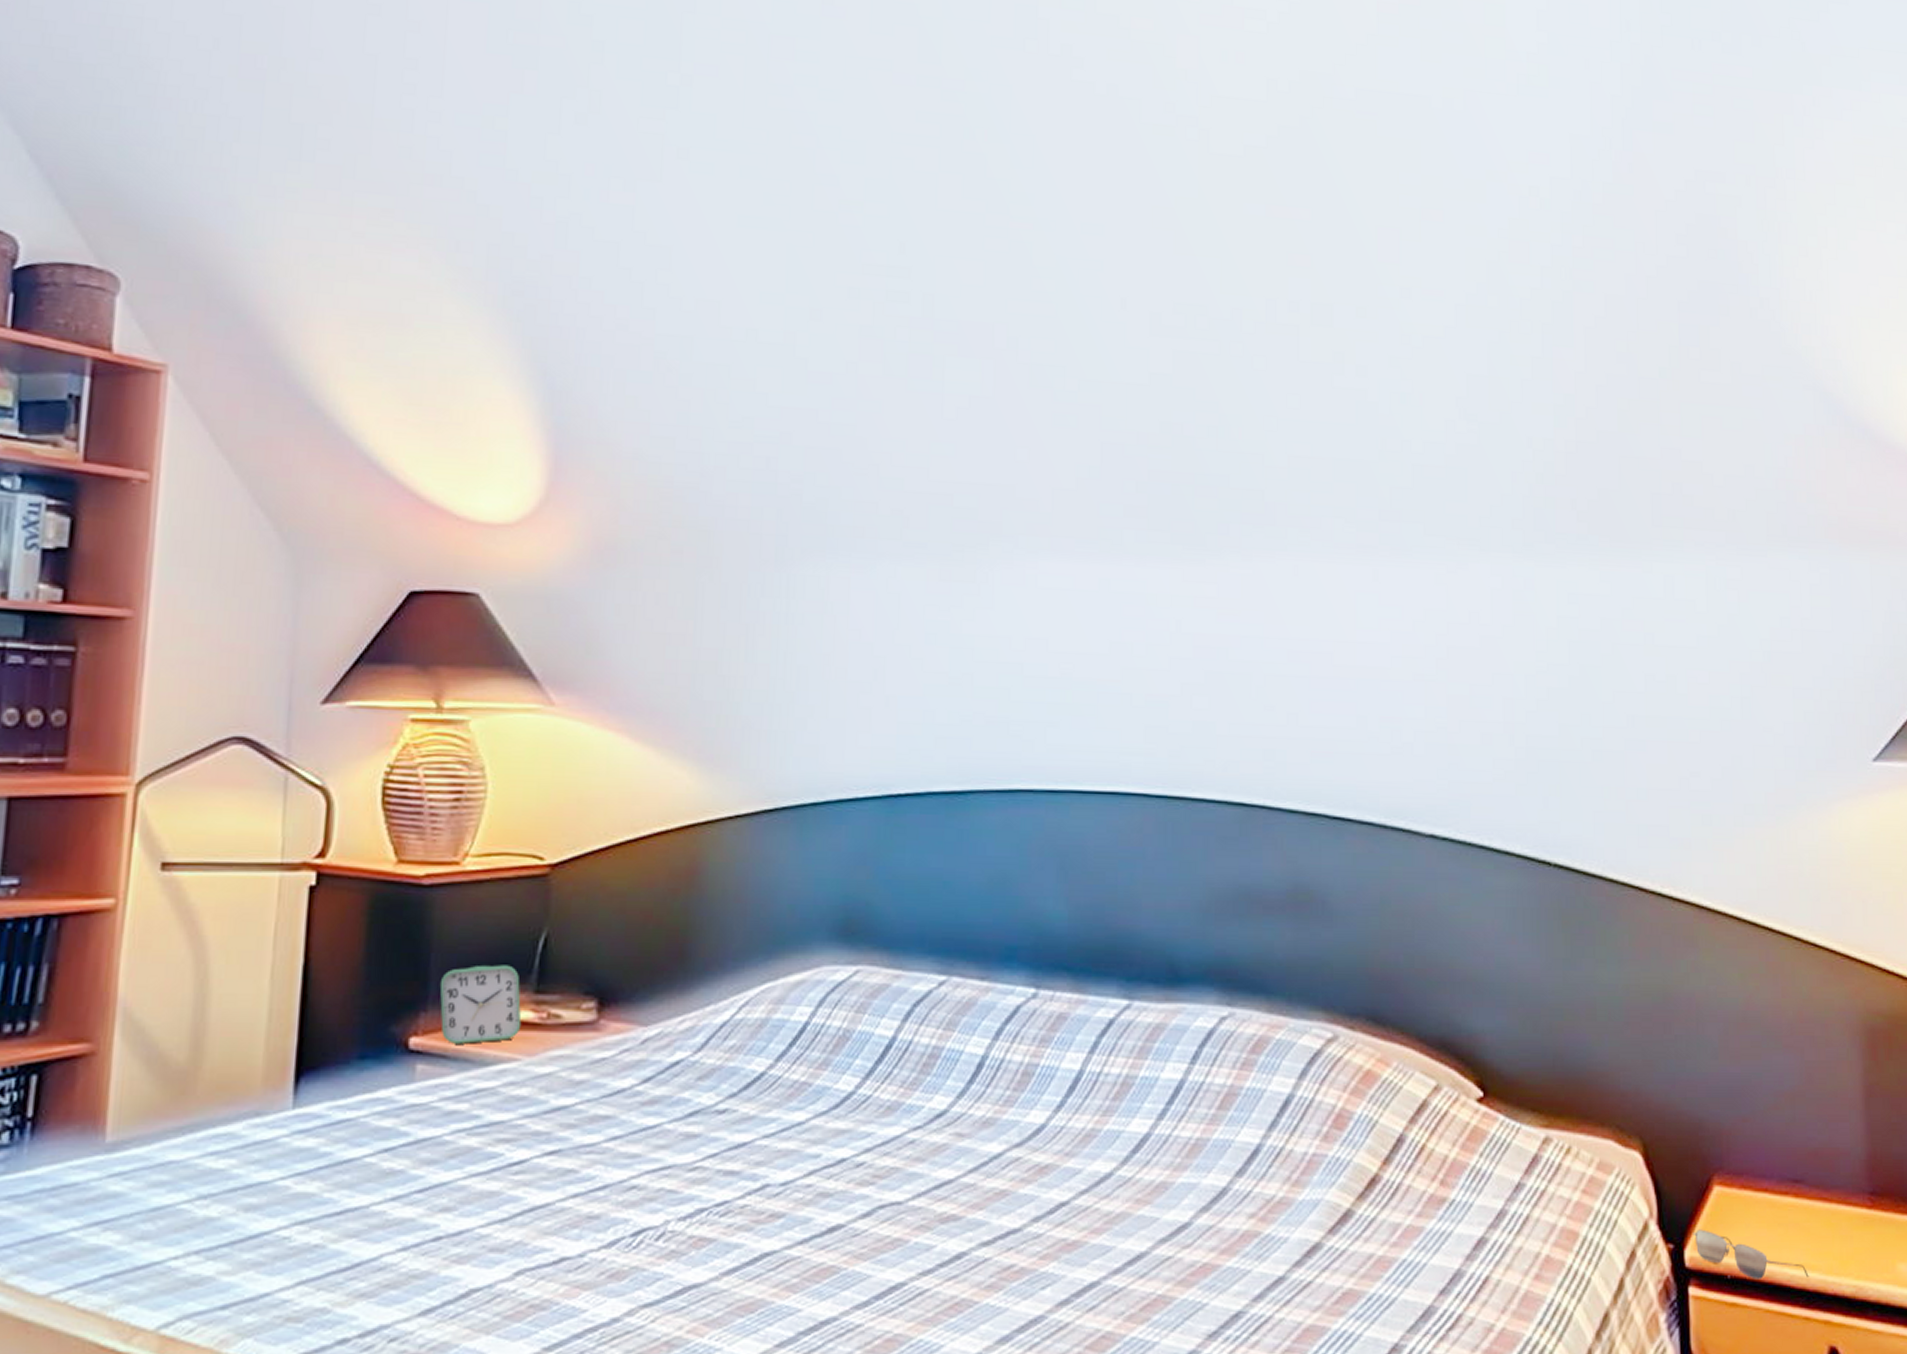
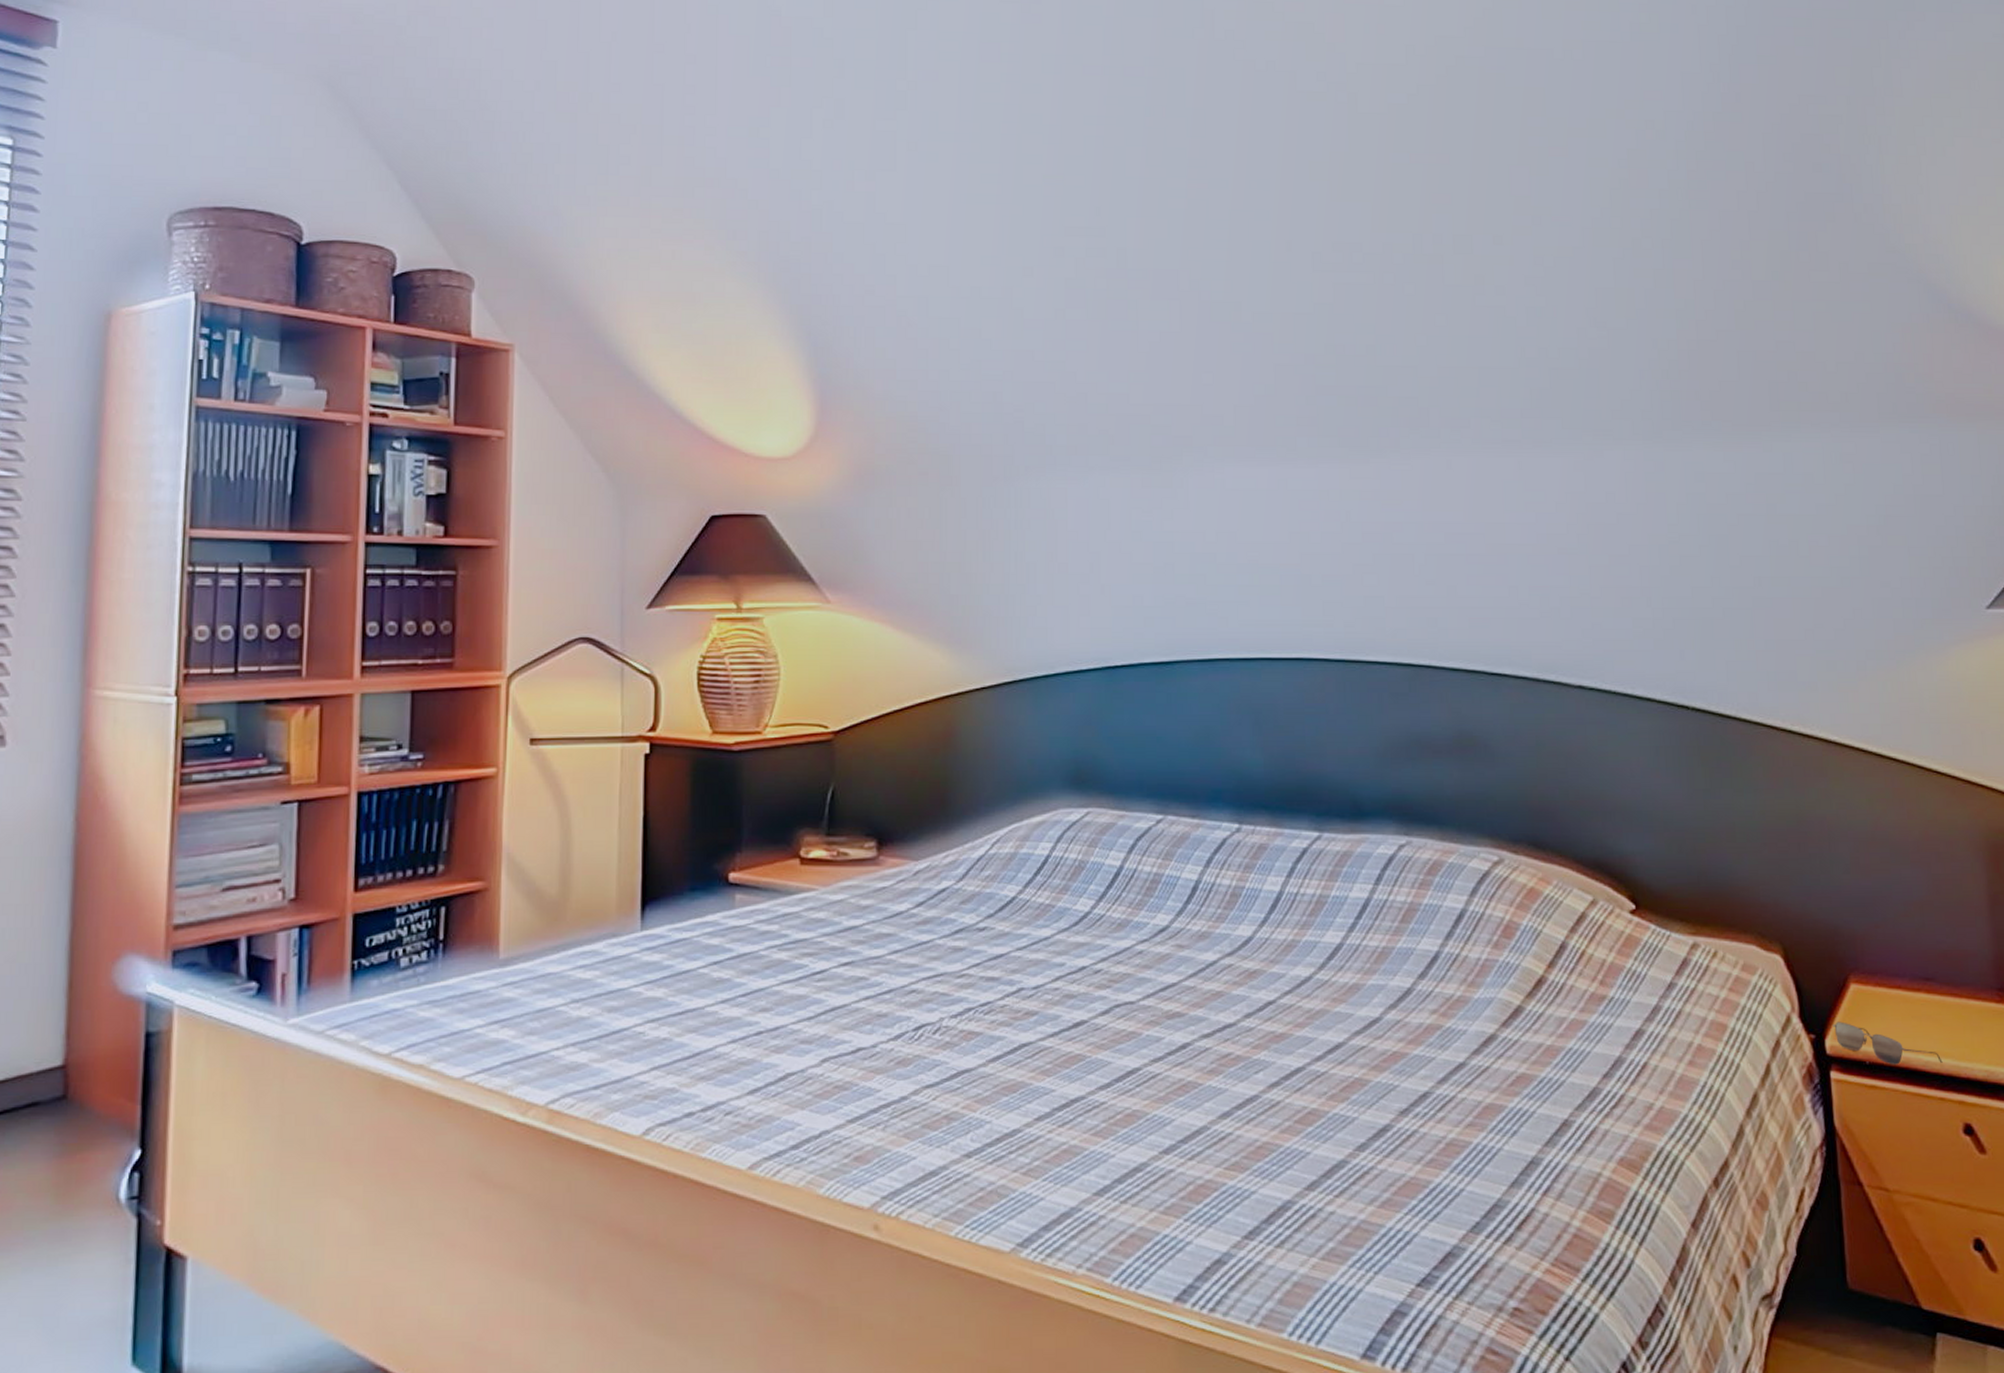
alarm clock: present [439,965,522,1044] -> none [750,813,817,878]

